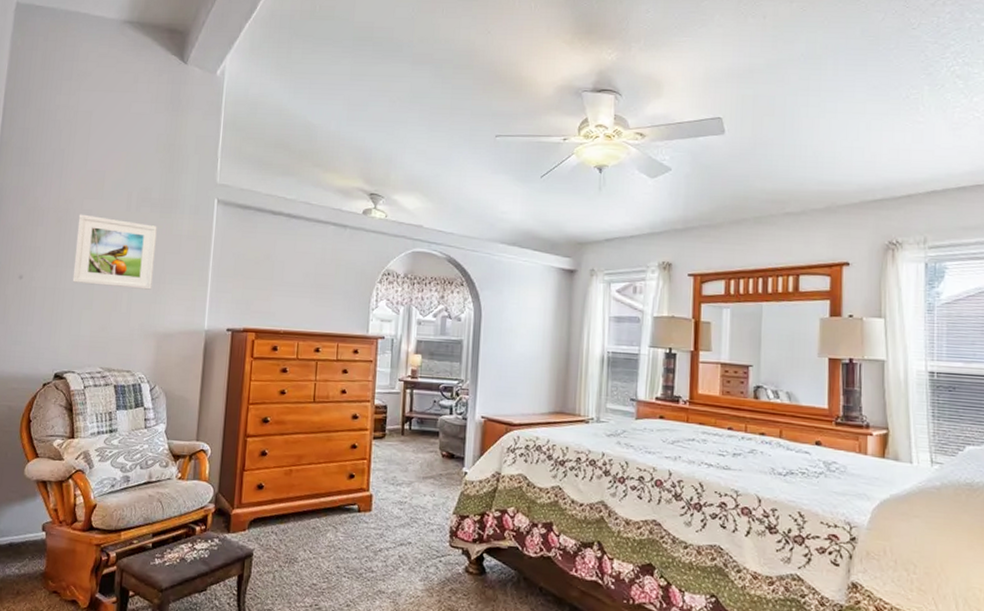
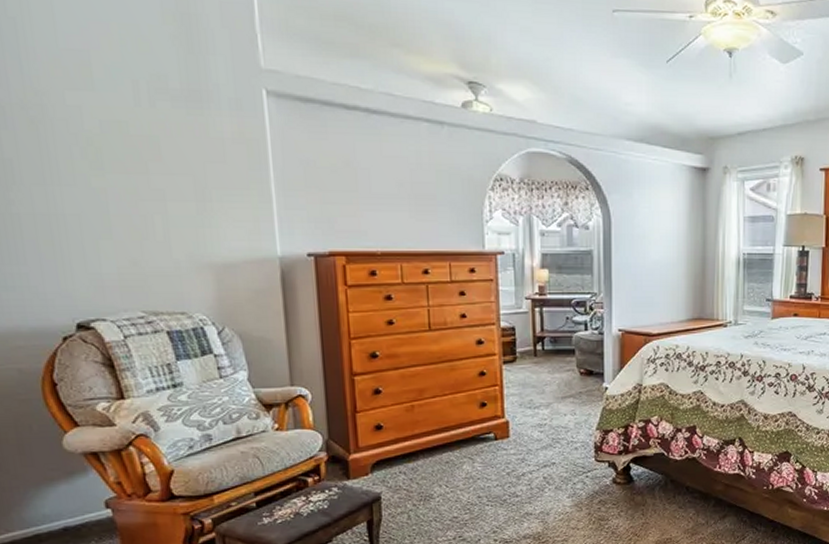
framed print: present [72,214,157,290] -> none [62,111,194,210]

